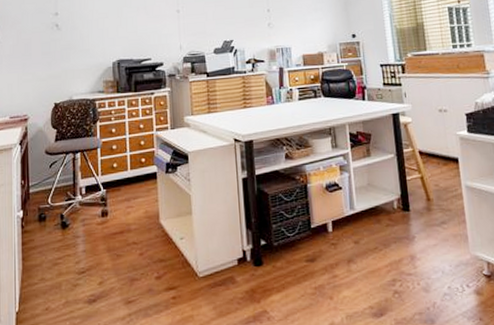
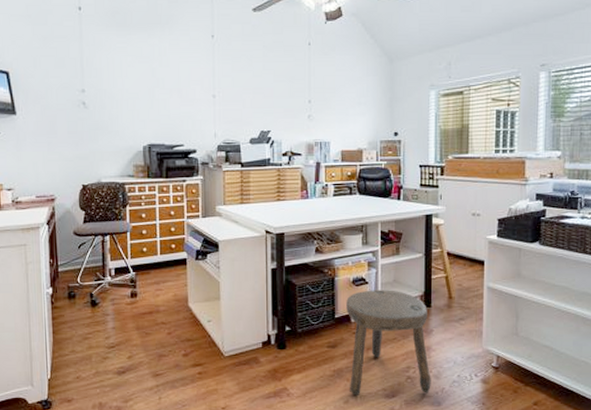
stool: none [321,194,421,316] -> present [346,290,431,395]

